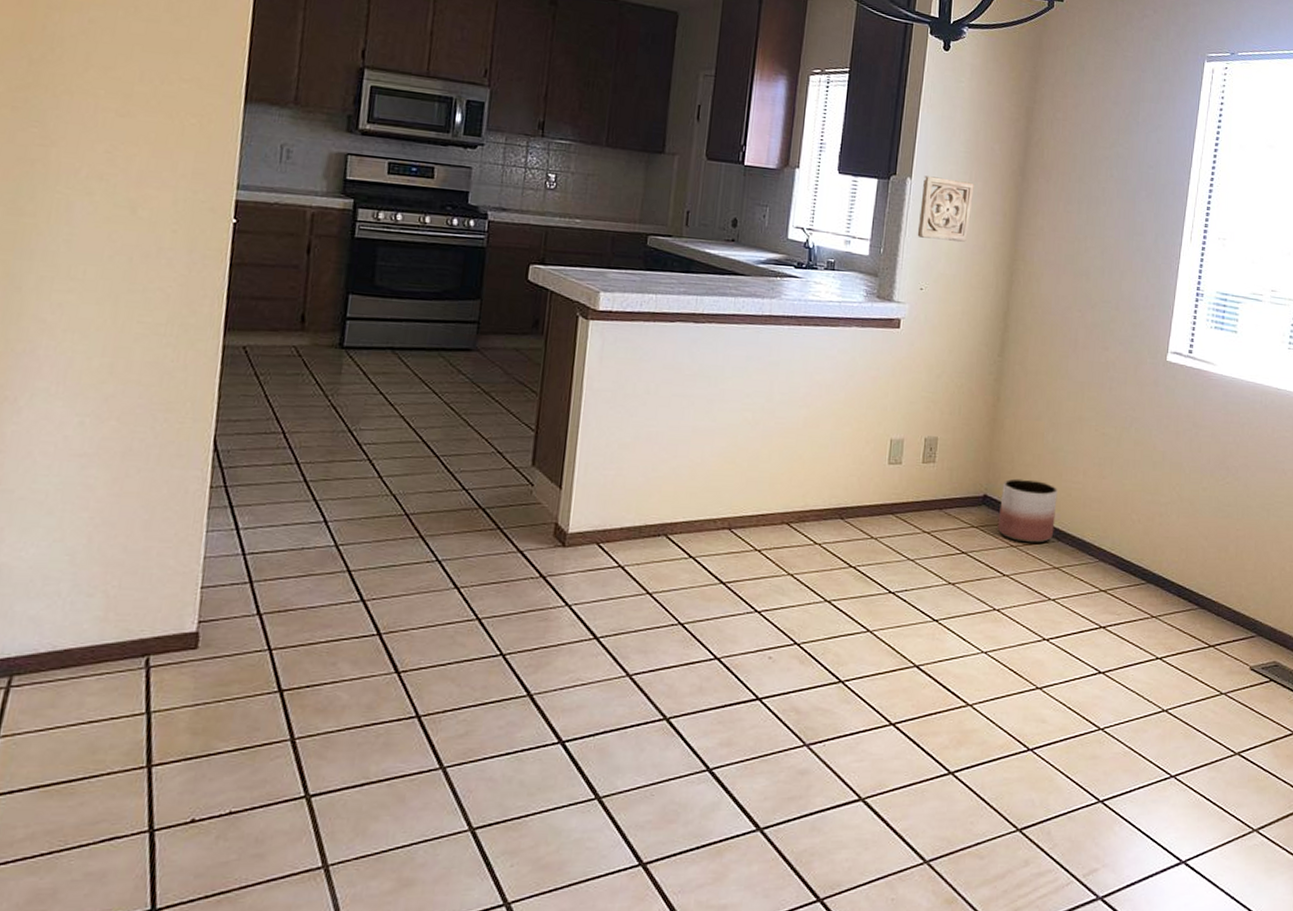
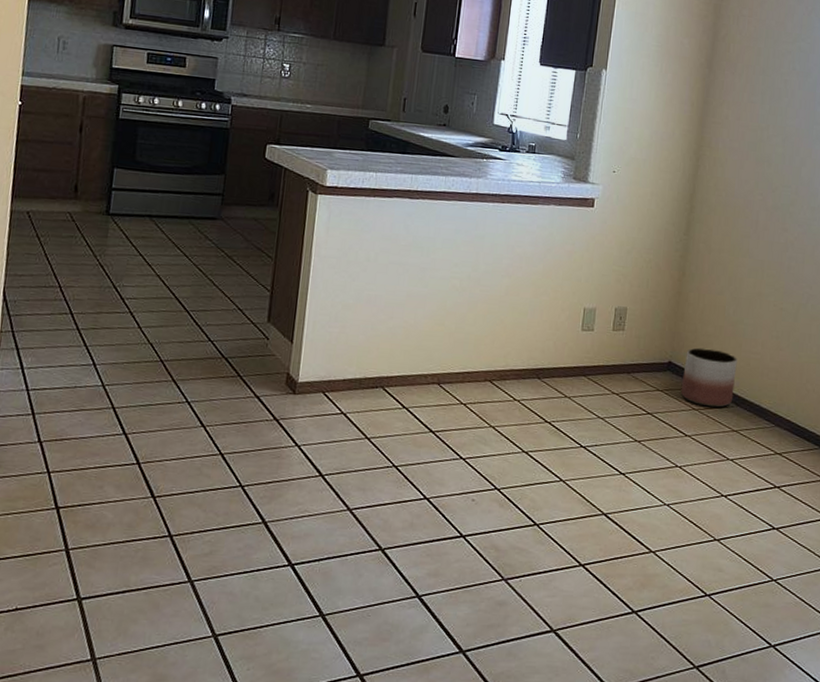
wall ornament: present [917,175,974,242] -> none [611,67,664,129]

